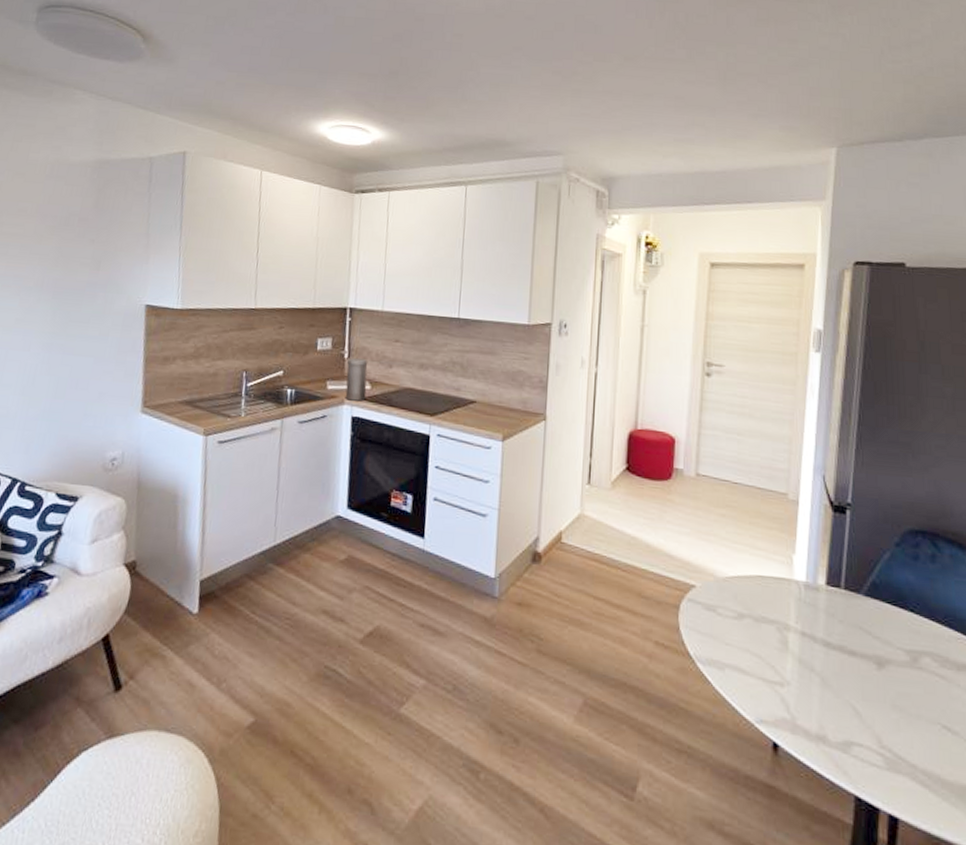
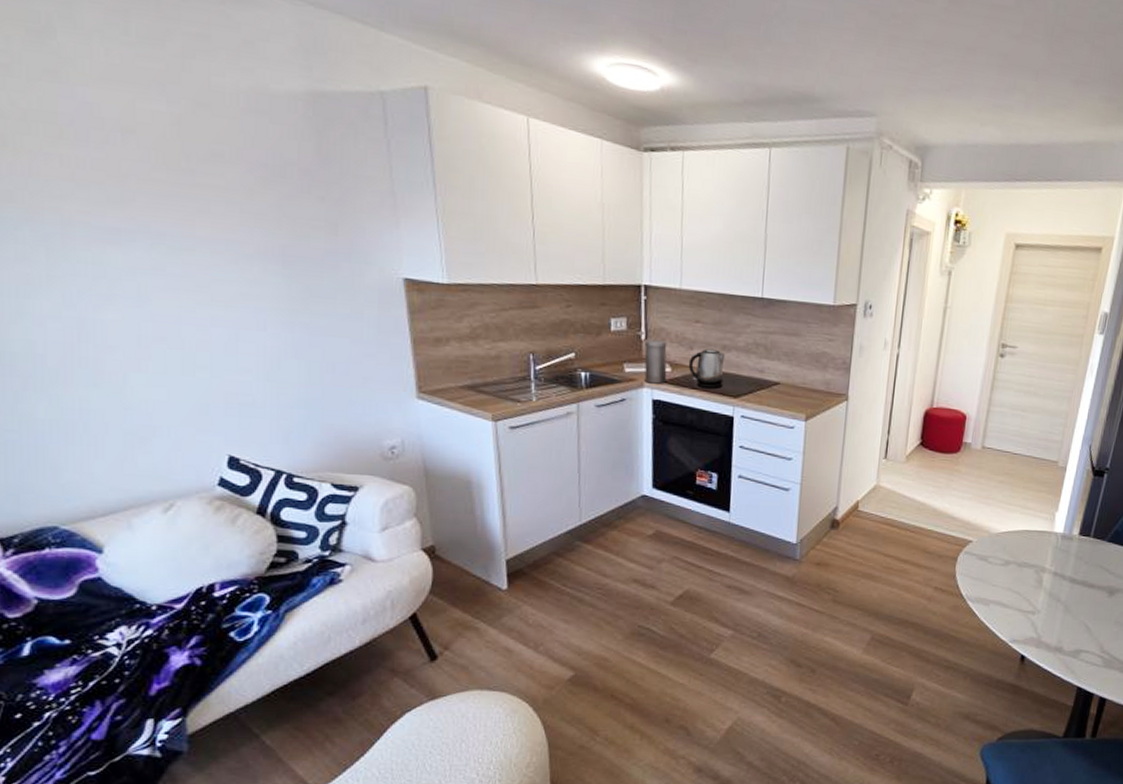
kettle: none [387,367,423,407] -> present [688,349,725,389]

